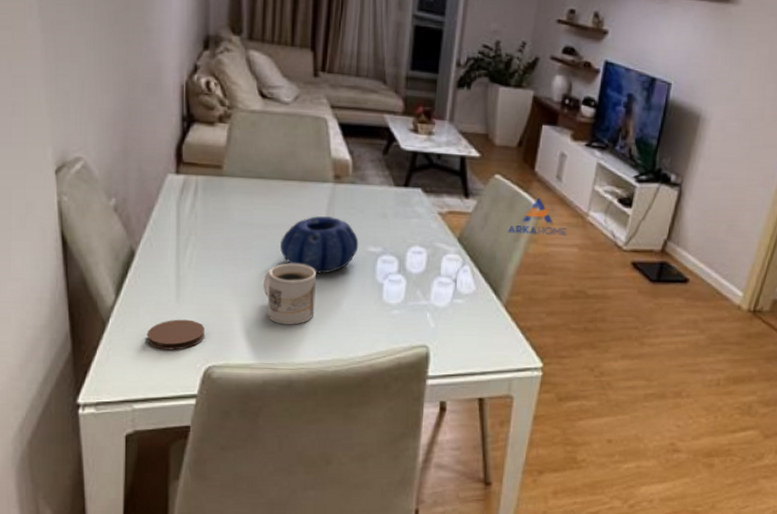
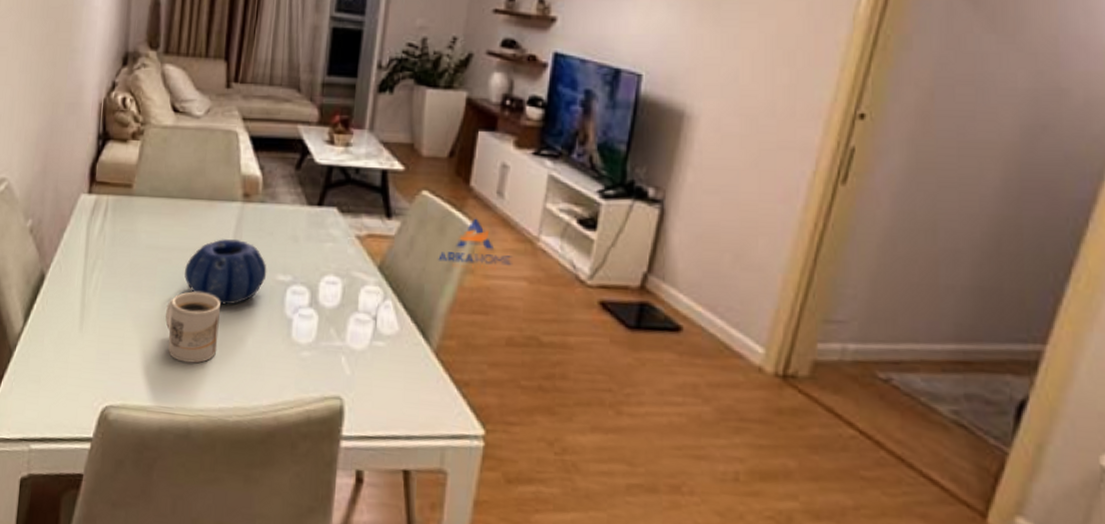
coaster: present [146,319,205,350] -> none [48,350,105,386]

